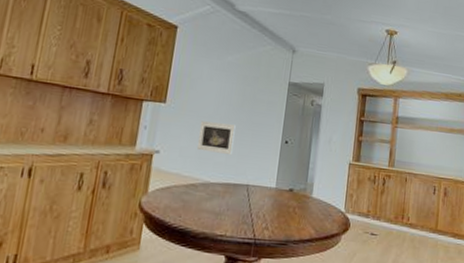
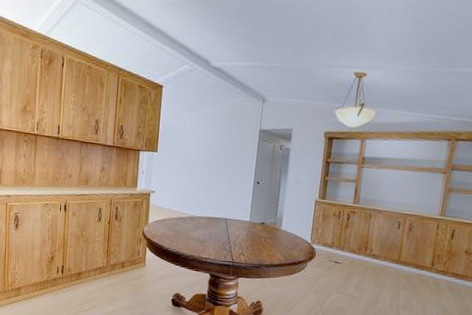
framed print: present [197,121,236,156] -> none [184,166,214,194]

